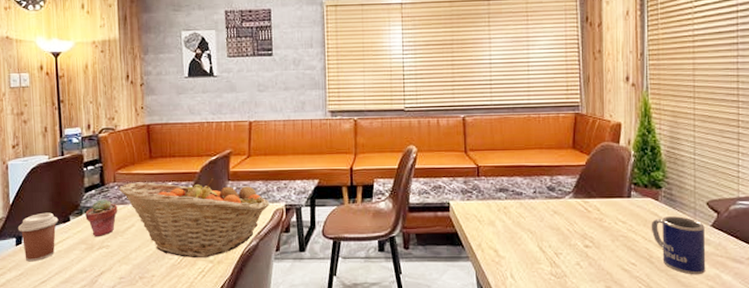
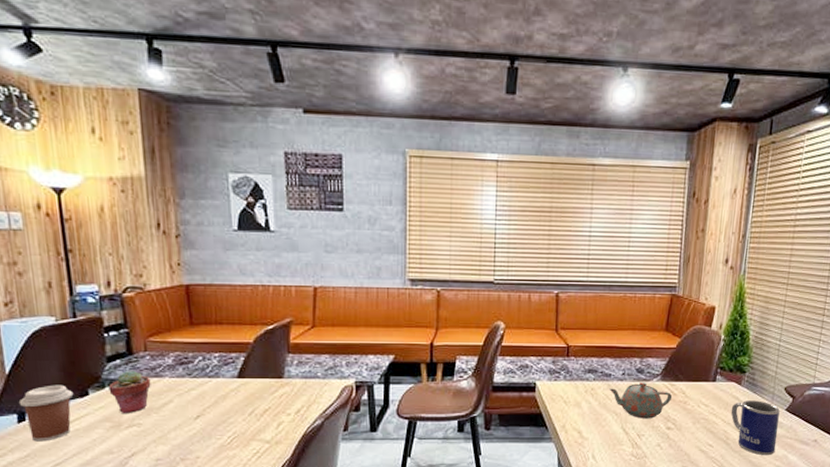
fruit basket: present [119,178,270,258] -> none [151,350,337,438]
teapot: none [522,200,587,237] -> present [609,382,673,419]

